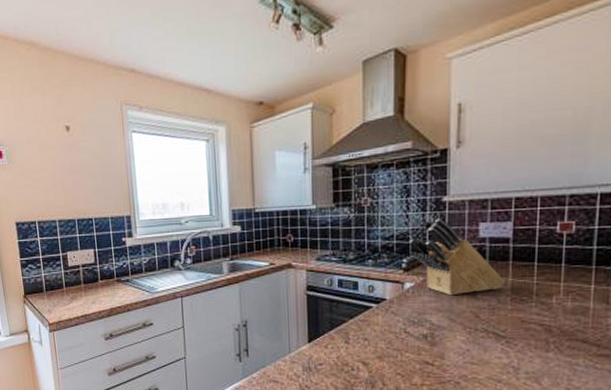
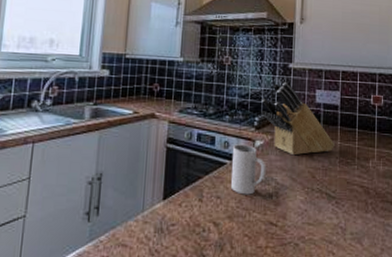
mug: none [379,287,419,336] -> present [231,144,266,195]

